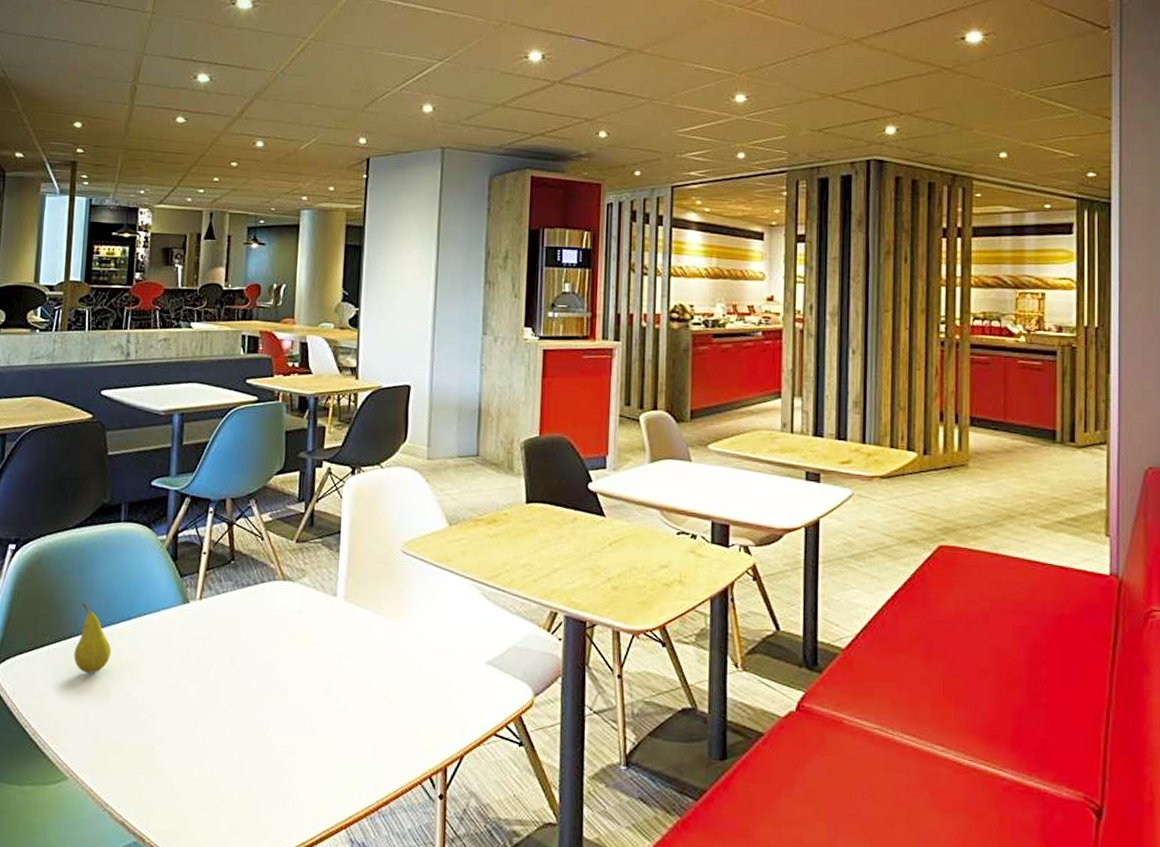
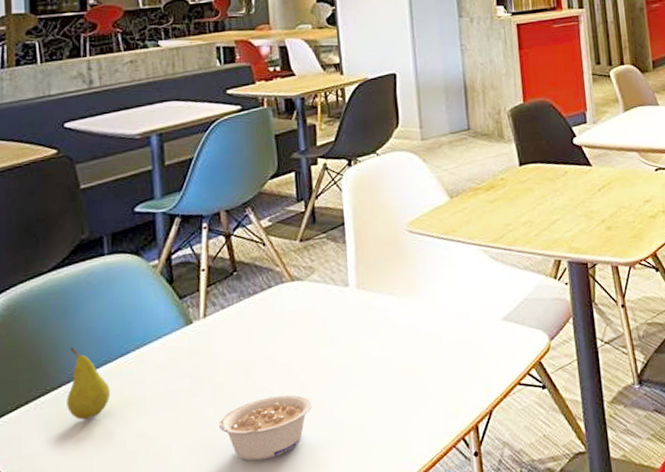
legume: none [201,689,288,750] -> present [219,394,313,461]

